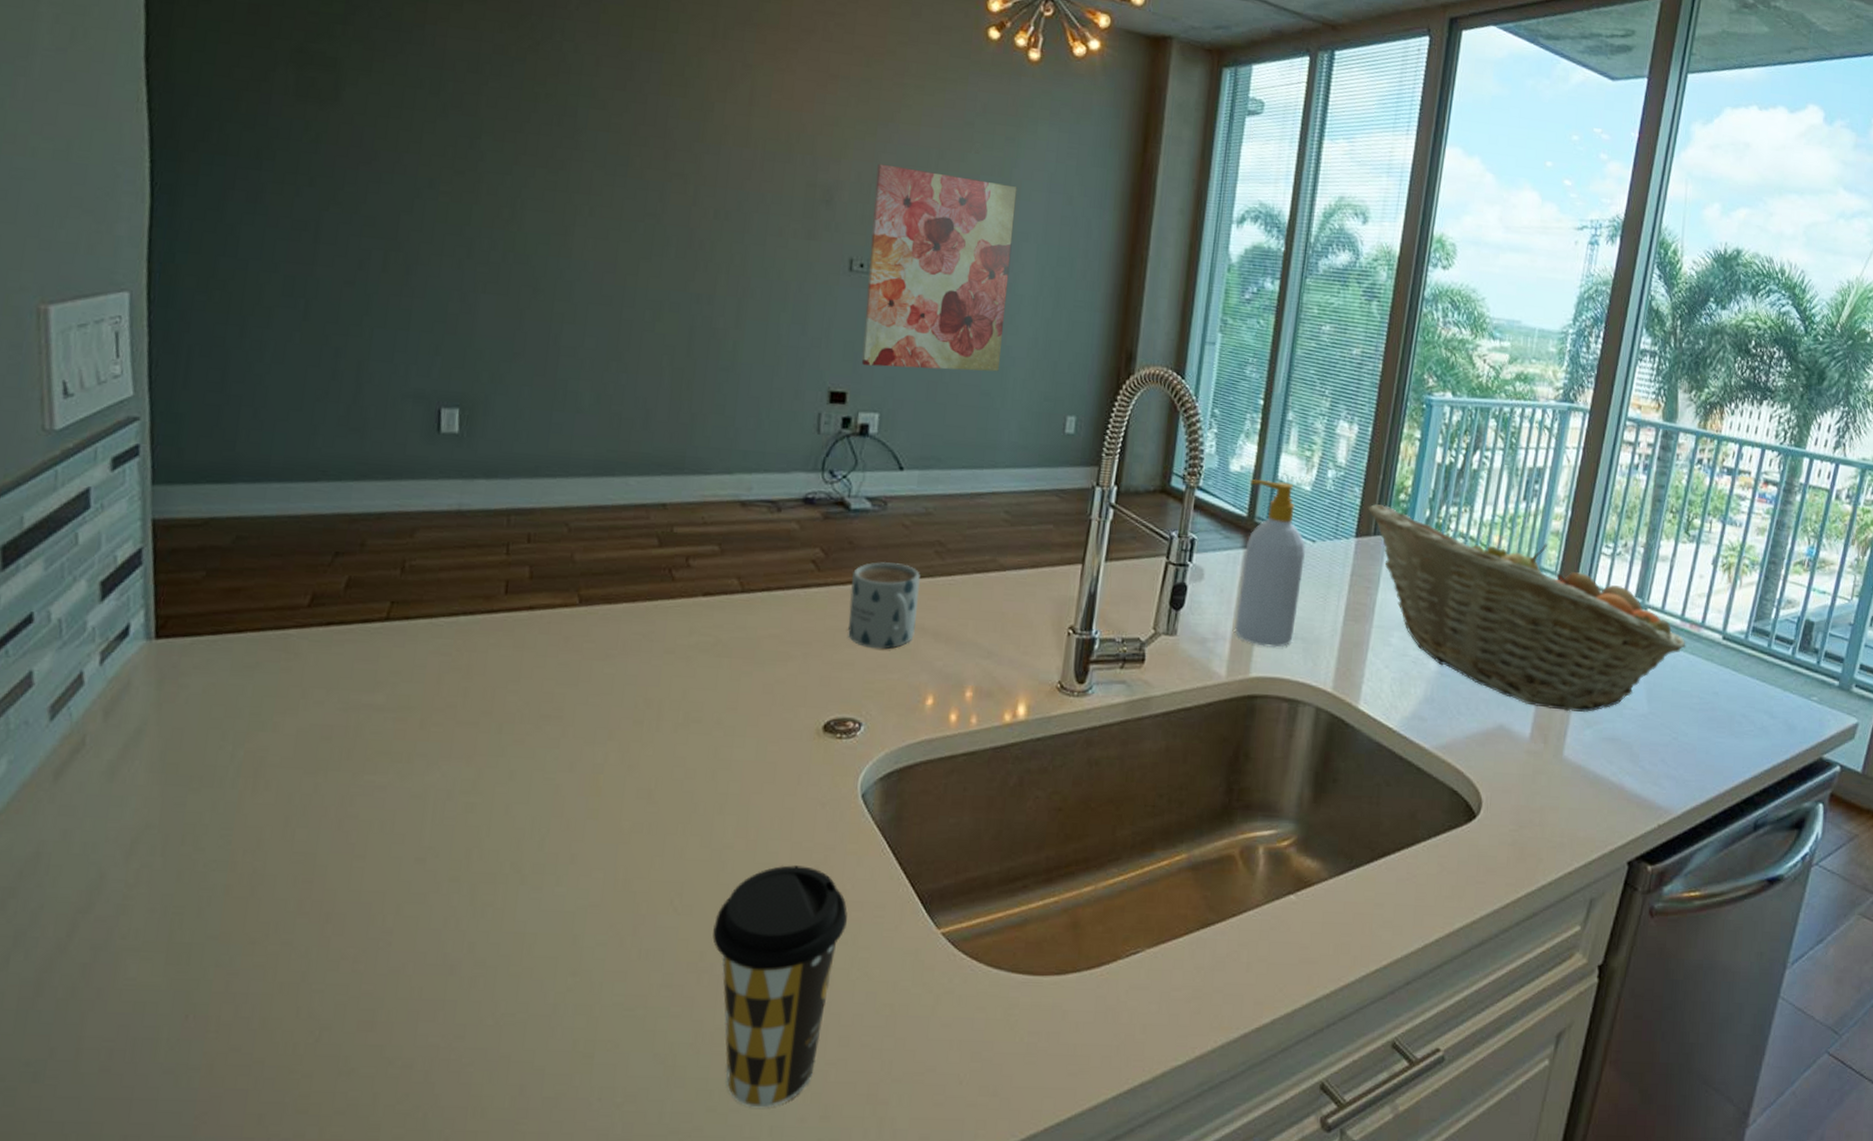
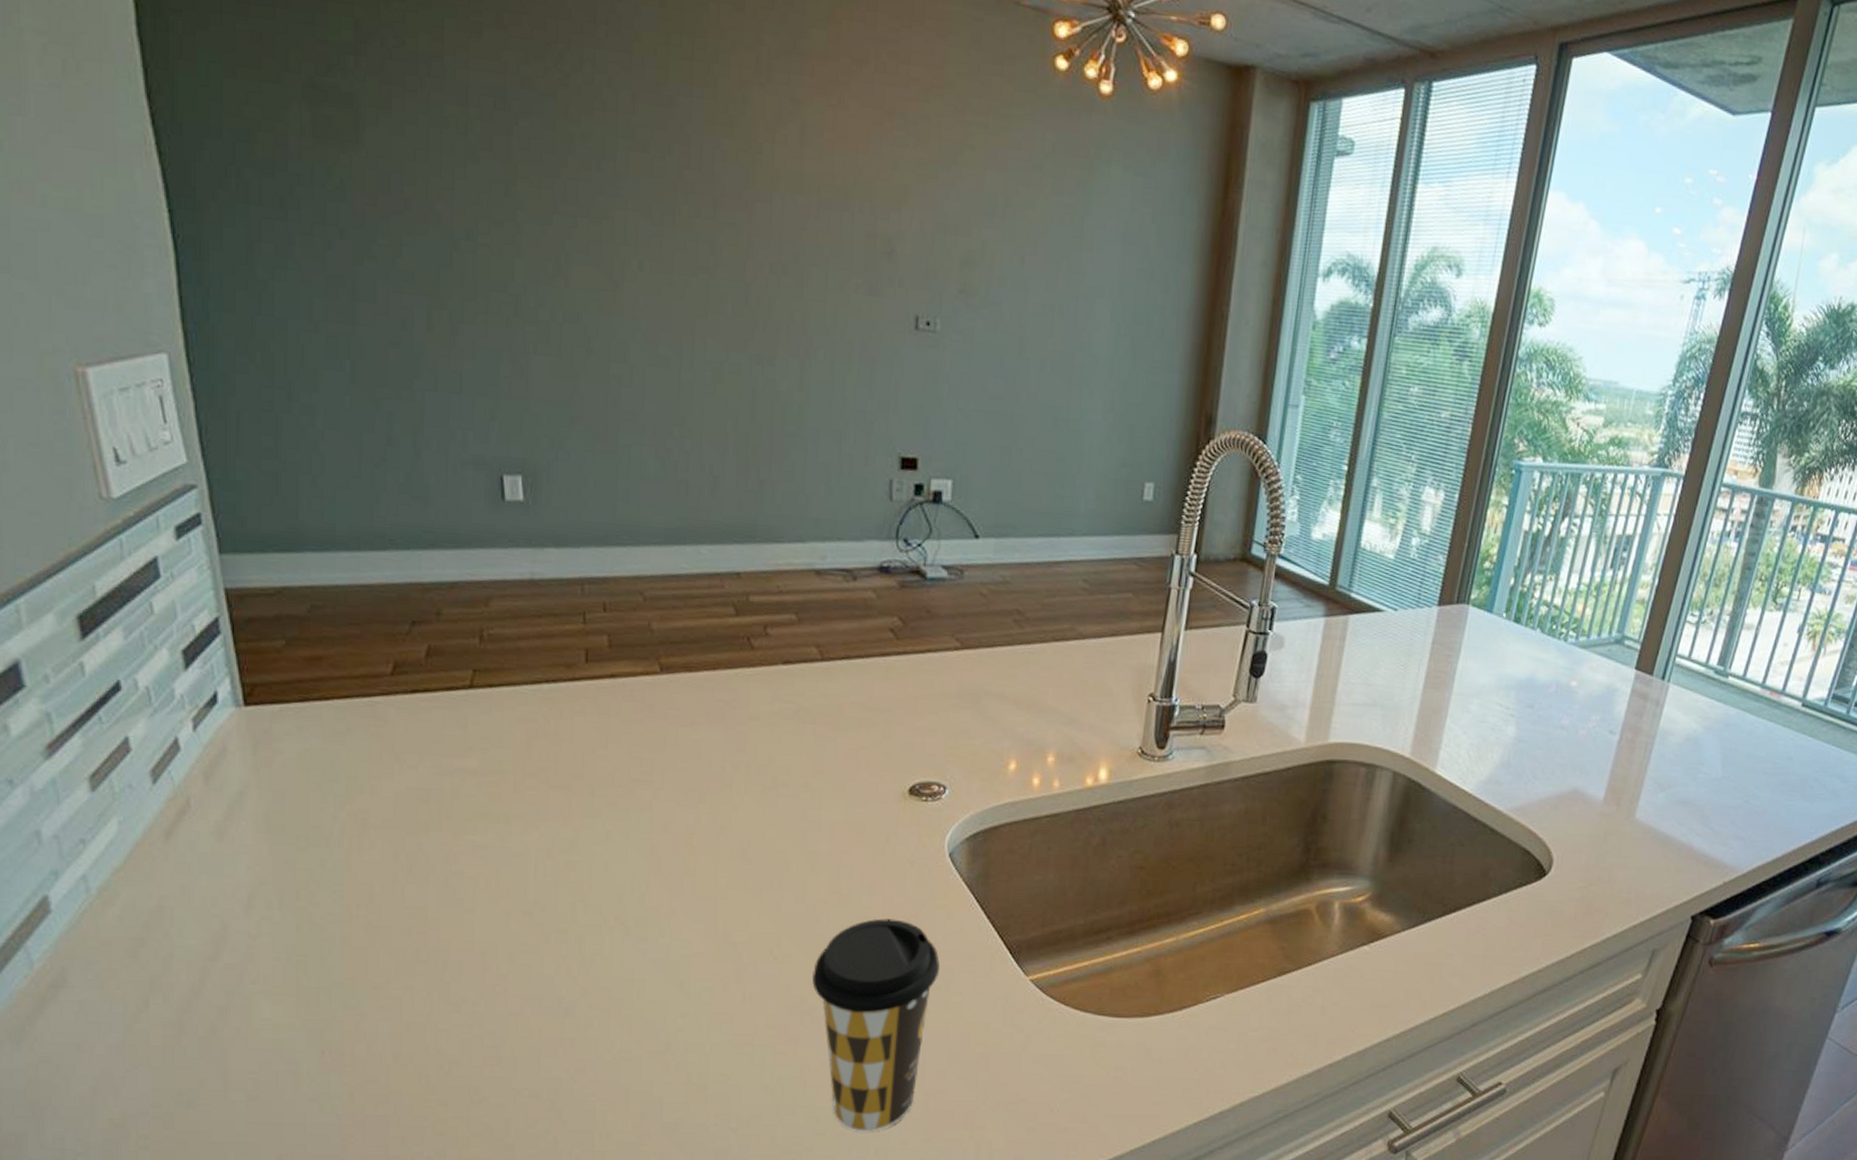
mug: present [848,562,921,650] -> none [929,630,1000,716]
wall art: present [861,163,1018,372] -> none [931,211,1090,437]
soap bottle: present [1235,478,1305,648] -> none [1314,546,1387,715]
fruit basket: present [1367,504,1686,712] -> none [1451,572,1765,776]

